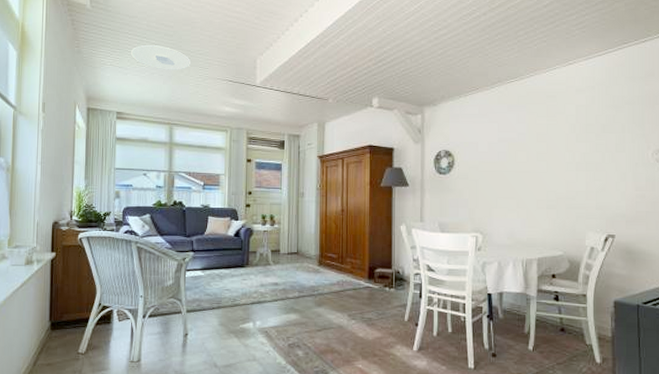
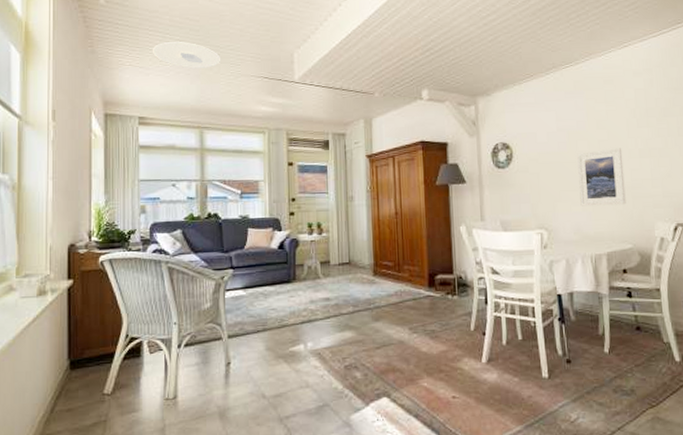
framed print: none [516,160,560,214] -> present [577,148,626,206]

